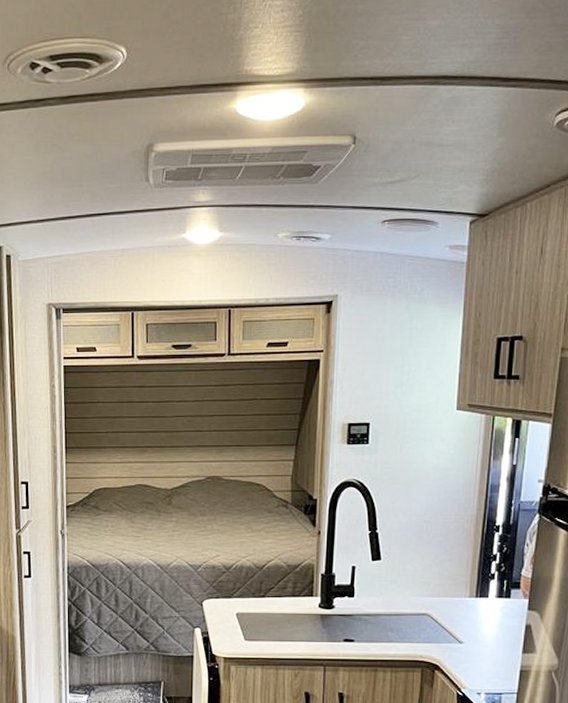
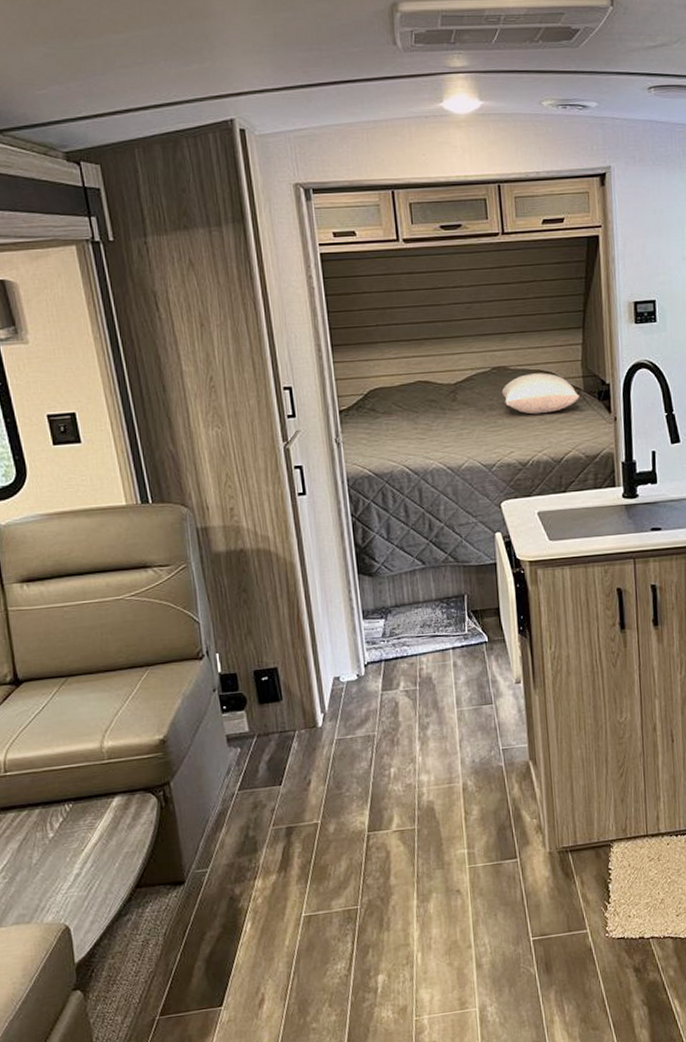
pillow: none [213,485,287,523] -> present [501,373,580,415]

